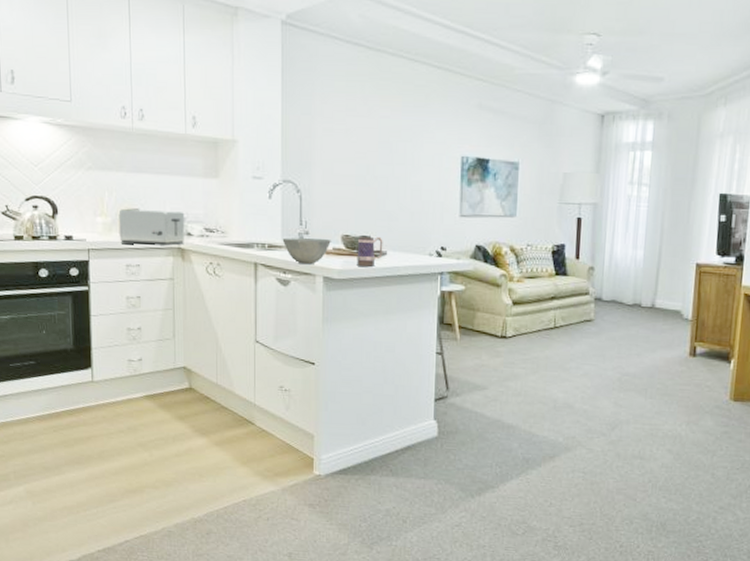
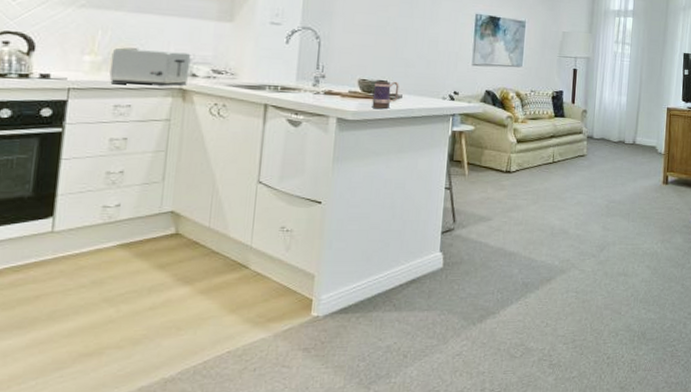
bowl: present [282,237,331,265] -> none [296,80,348,107]

